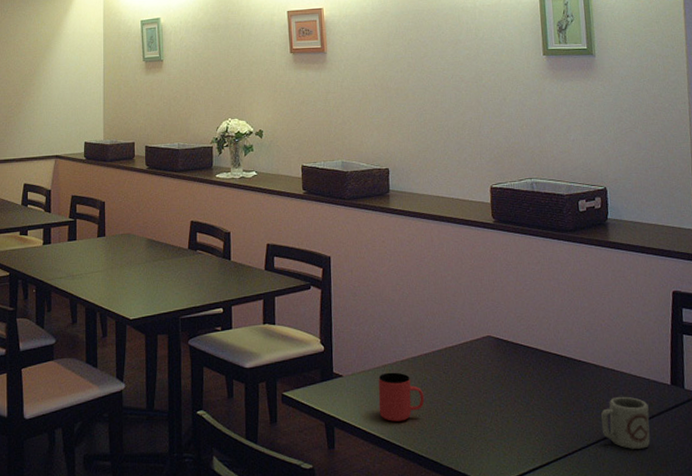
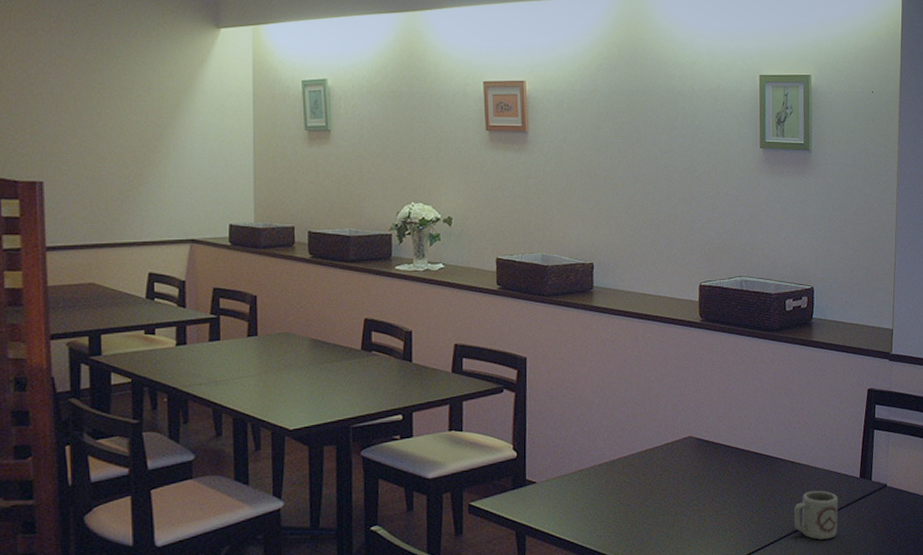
cup: present [378,372,425,422] -> none [574,476,622,526]

